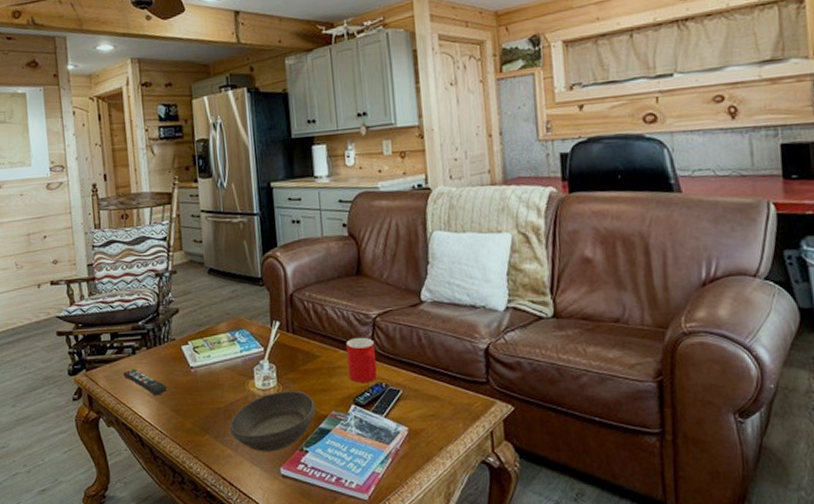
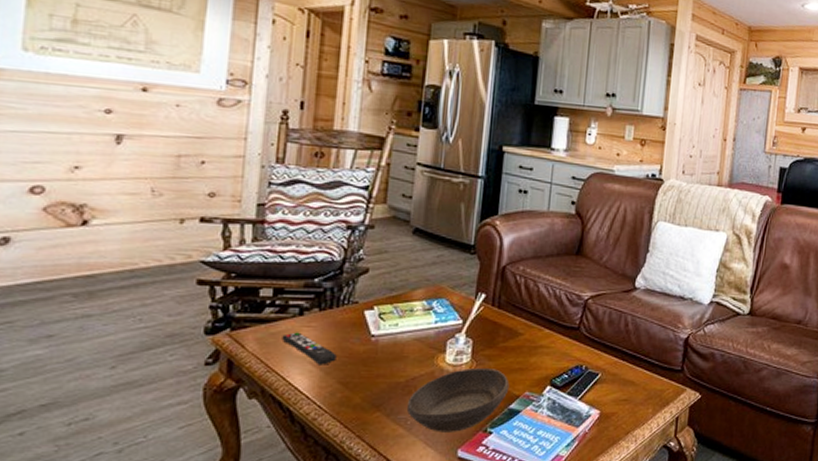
cup: present [346,337,378,383] -> none [550,317,583,364]

